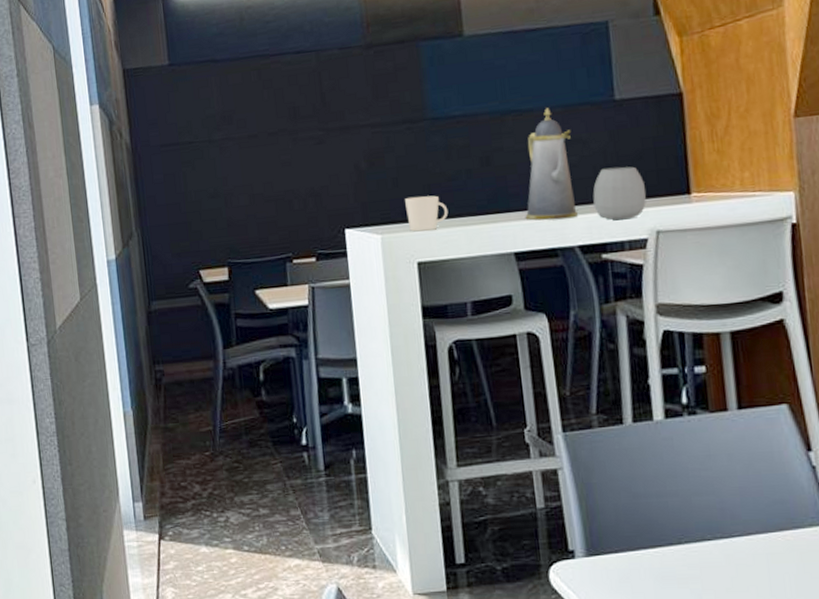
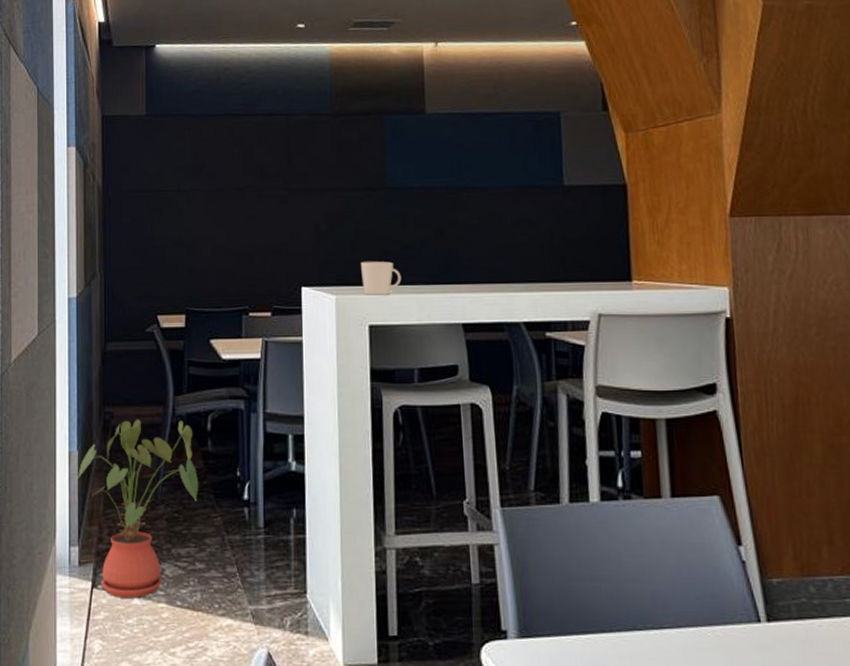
house plant: none [134,373,257,547] -> present [77,419,199,599]
coffee pot: present [525,108,579,221] -> none [474,188,526,295]
cup: present [593,166,646,220] -> none [539,249,590,301]

